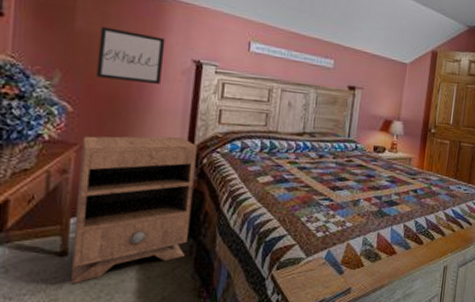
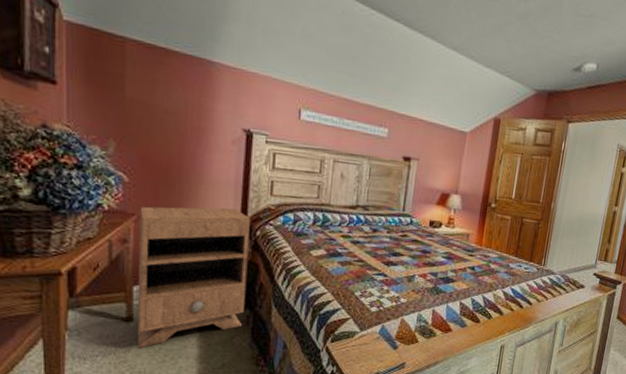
wall art: present [97,26,166,84] -> none [149,94,215,154]

